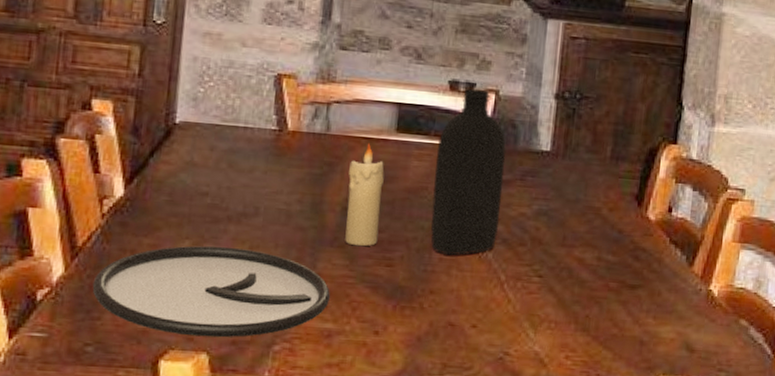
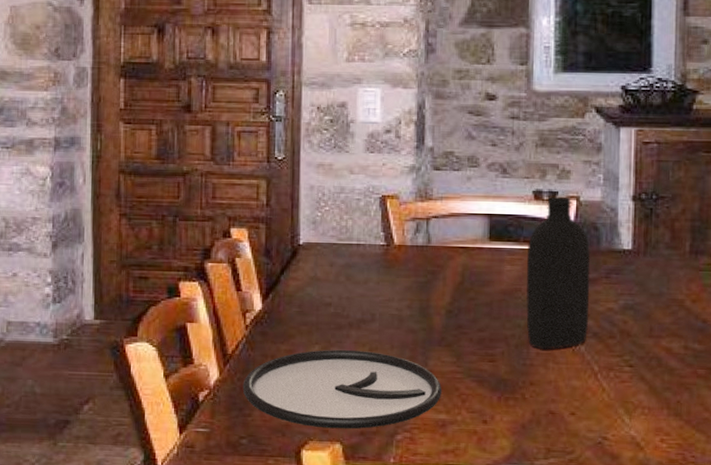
candle: present [345,143,384,247] -> none [449,251,481,345]

